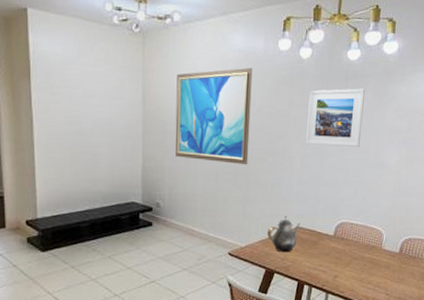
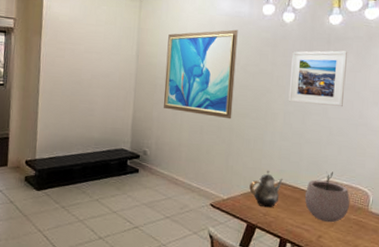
plant pot: none [321,213,365,263] -> present [304,171,350,223]

